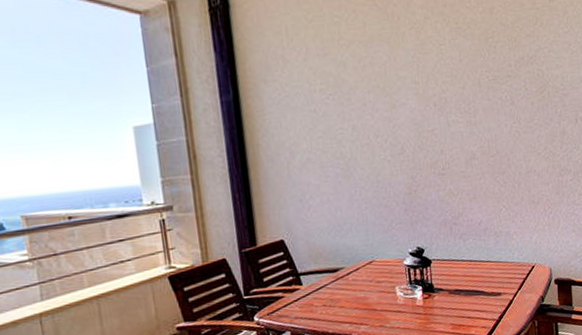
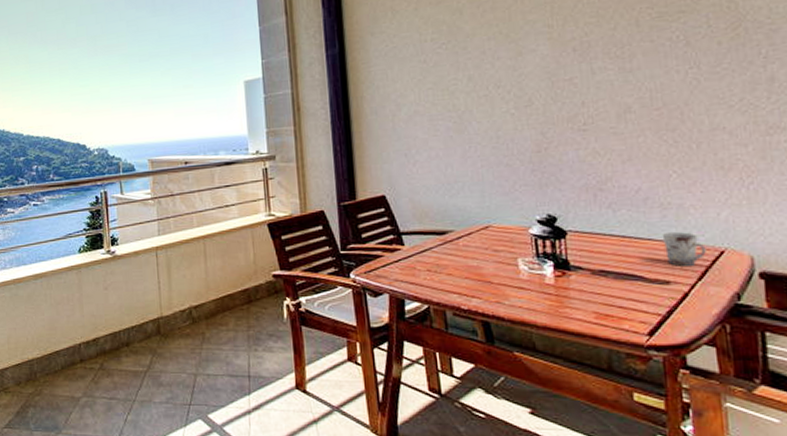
cup: none [496,253,524,281] -> present [662,231,706,266]

